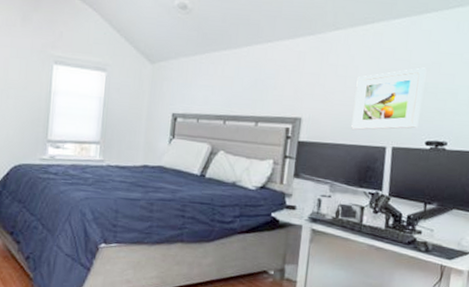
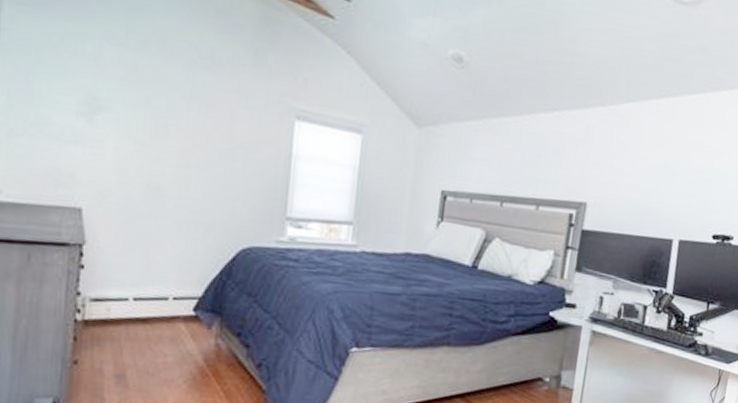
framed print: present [351,67,427,130] -> none [638,152,719,220]

